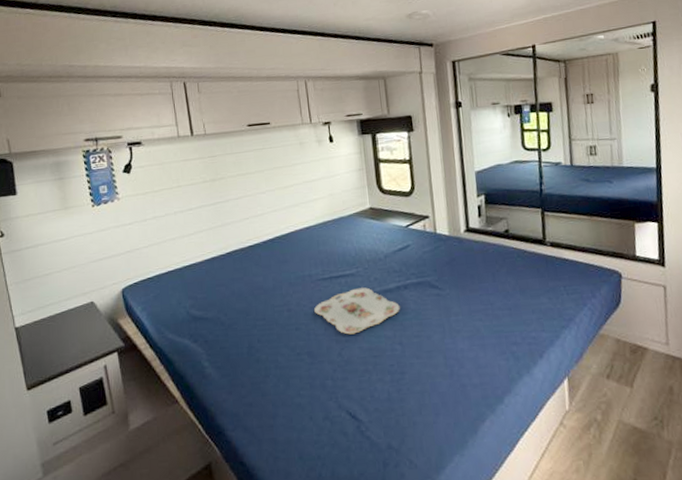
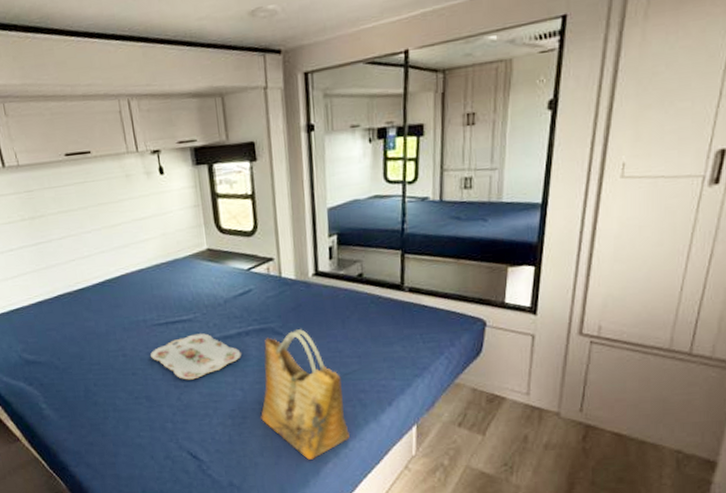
grocery bag: none [419,282,505,418] -> present [261,329,350,460]

